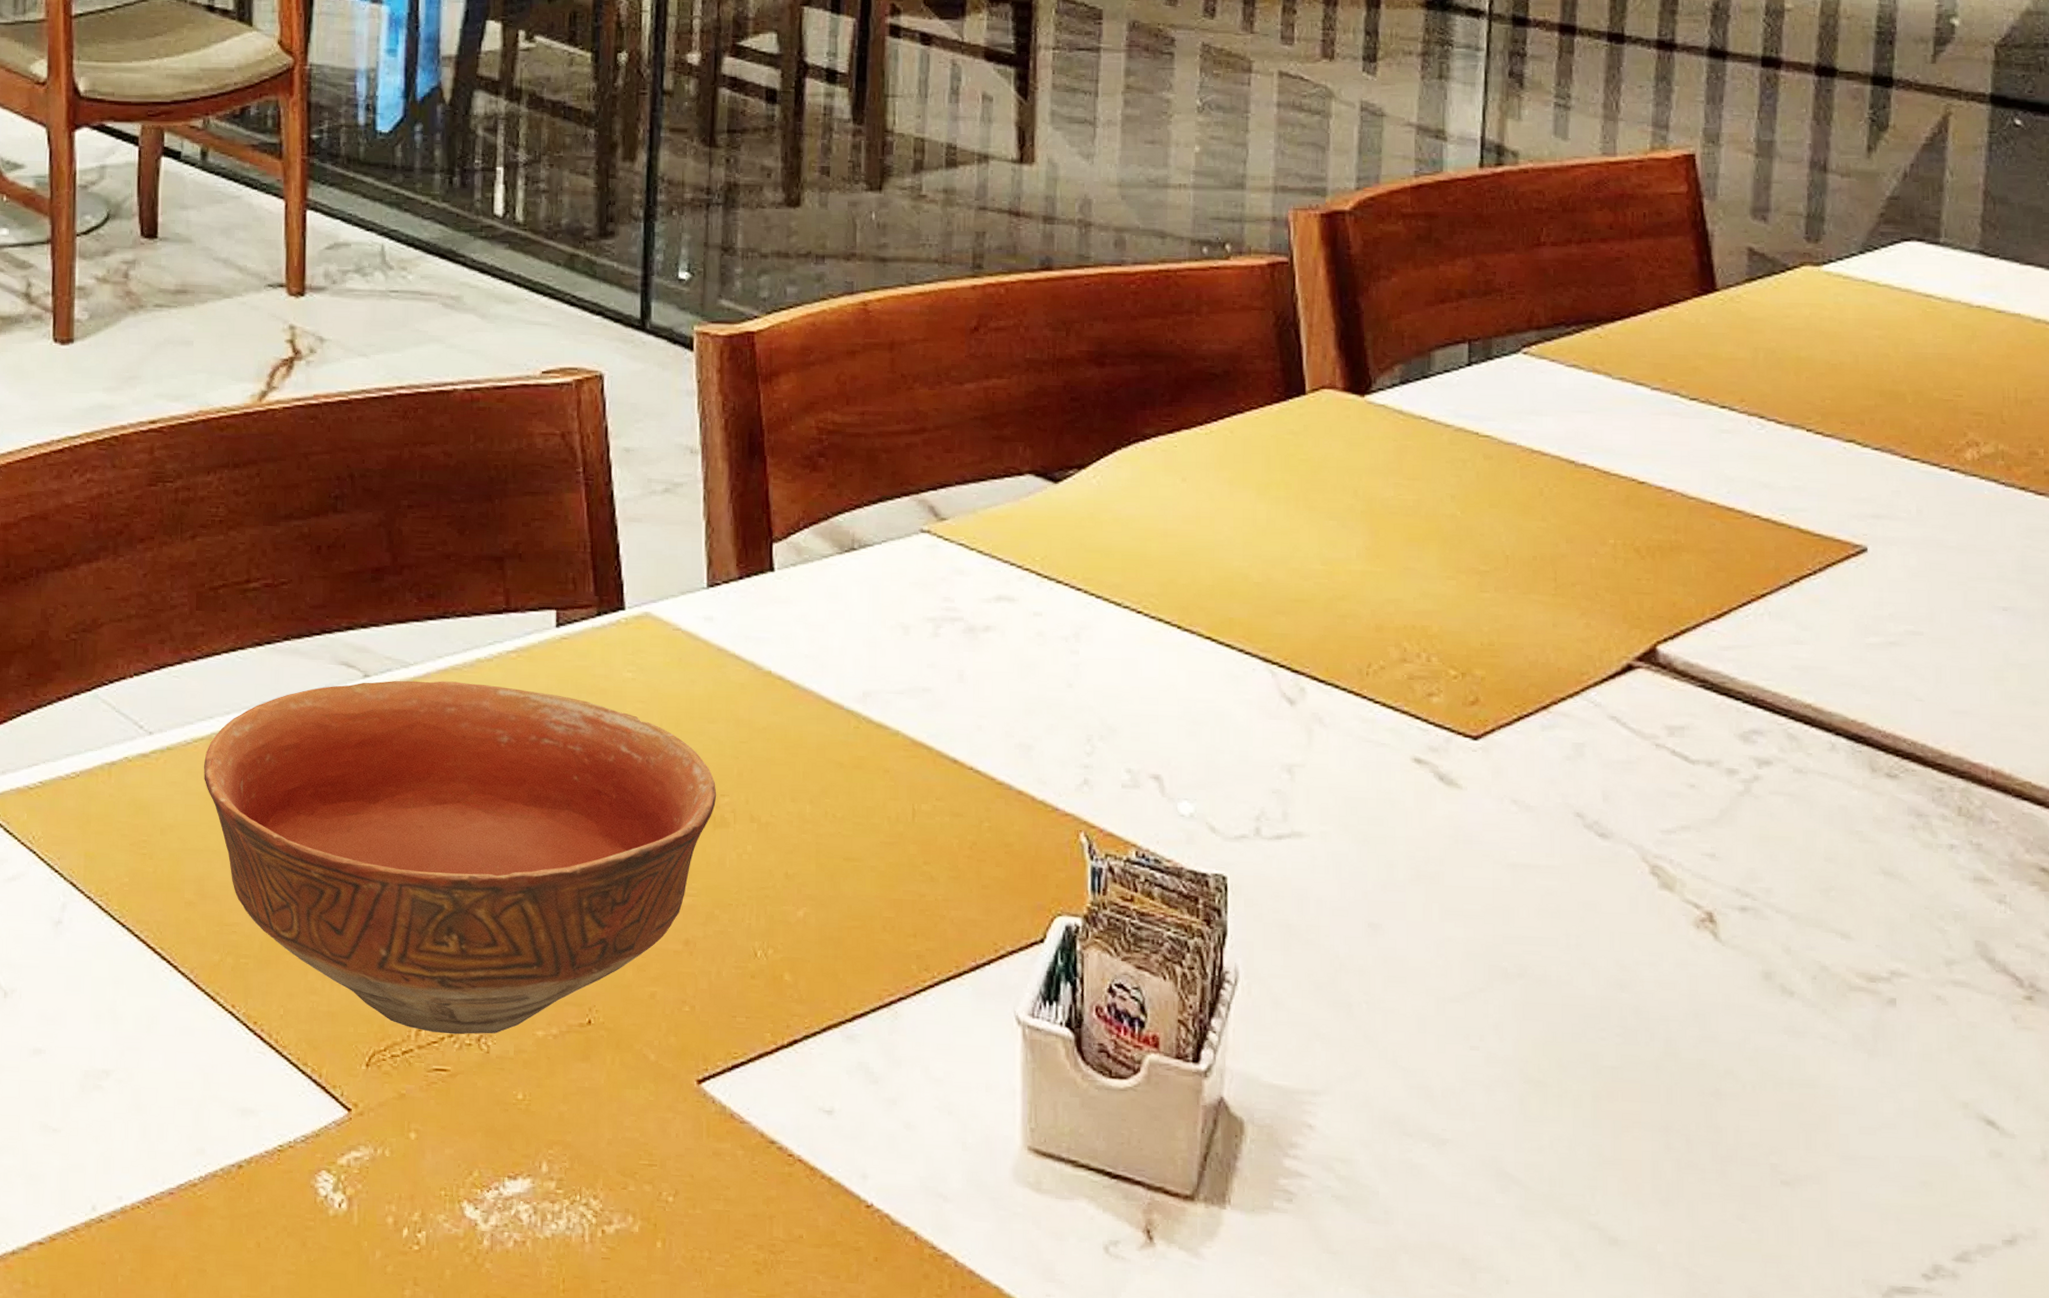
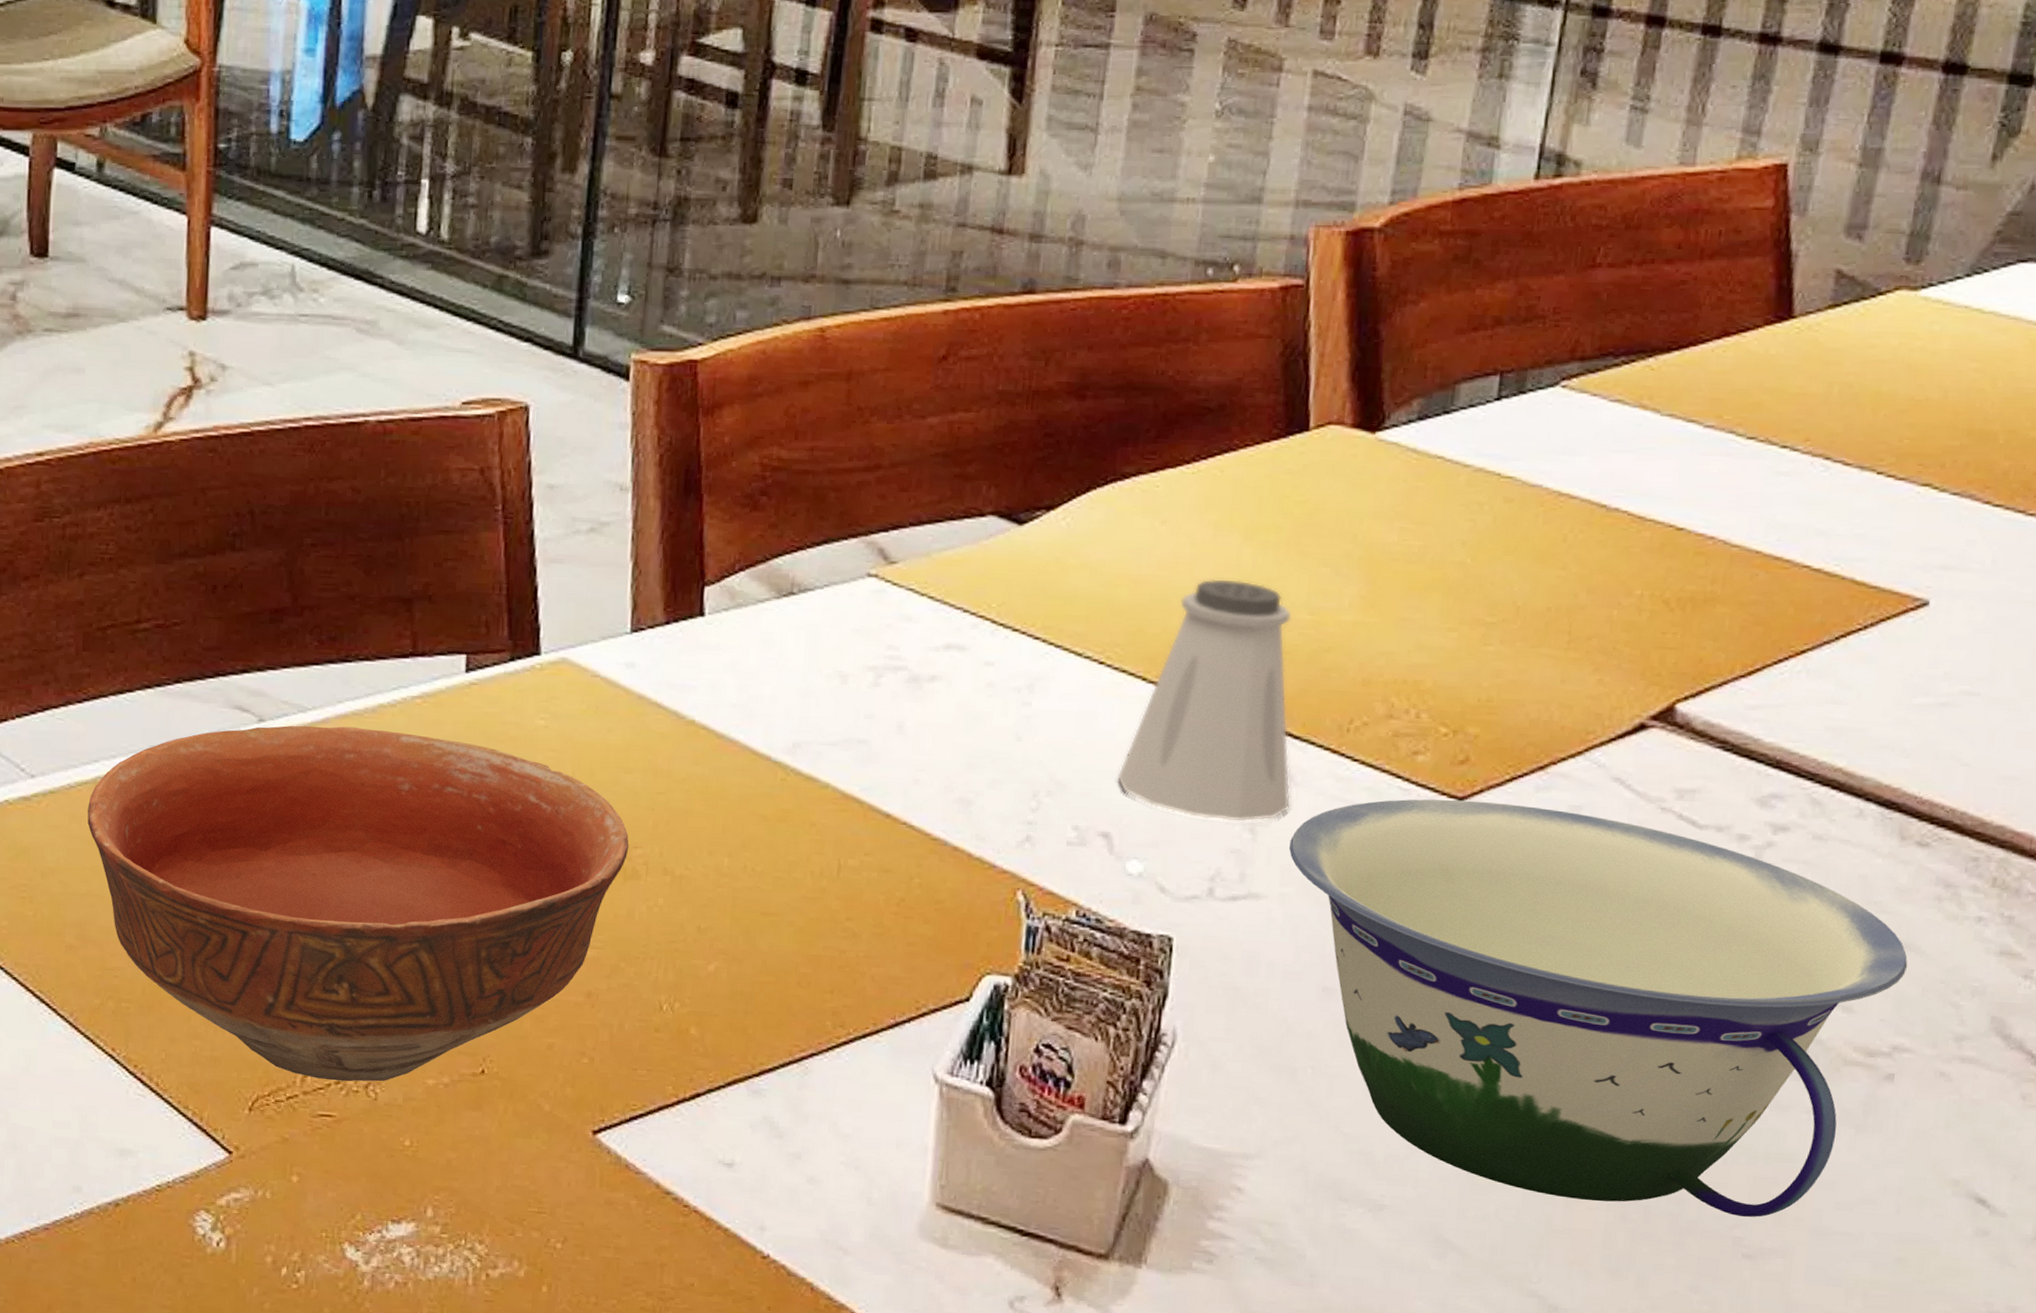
saltshaker: none [1162,531,1323,764] -> present [1117,578,1292,823]
bowl: none [1325,738,1894,1144] -> present [1289,799,1908,1218]

